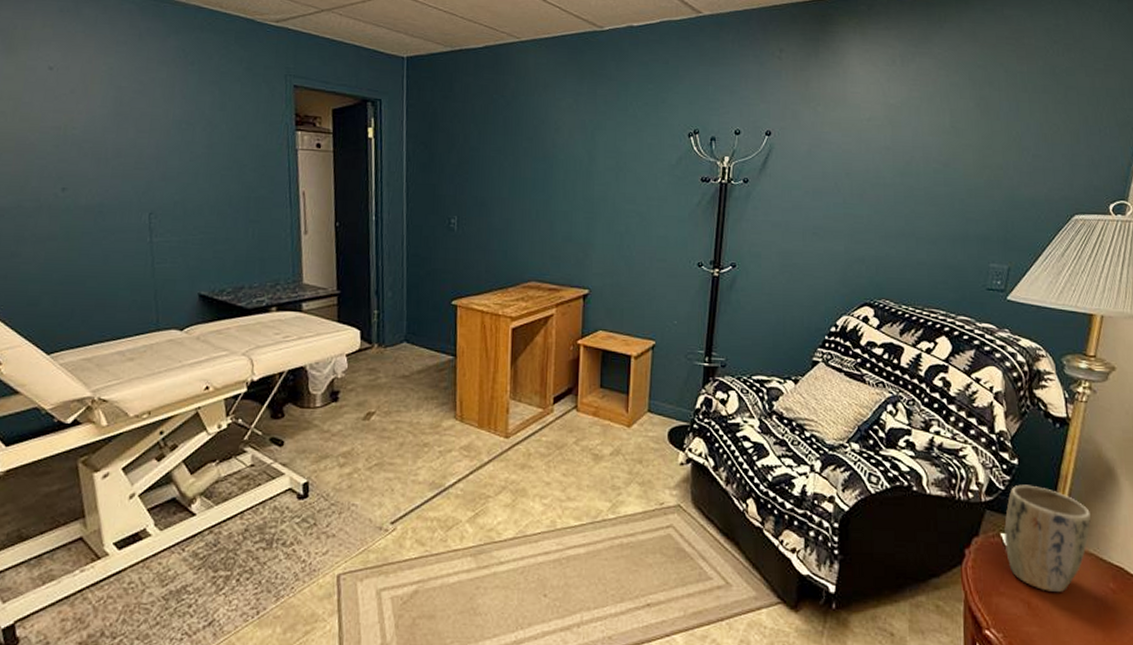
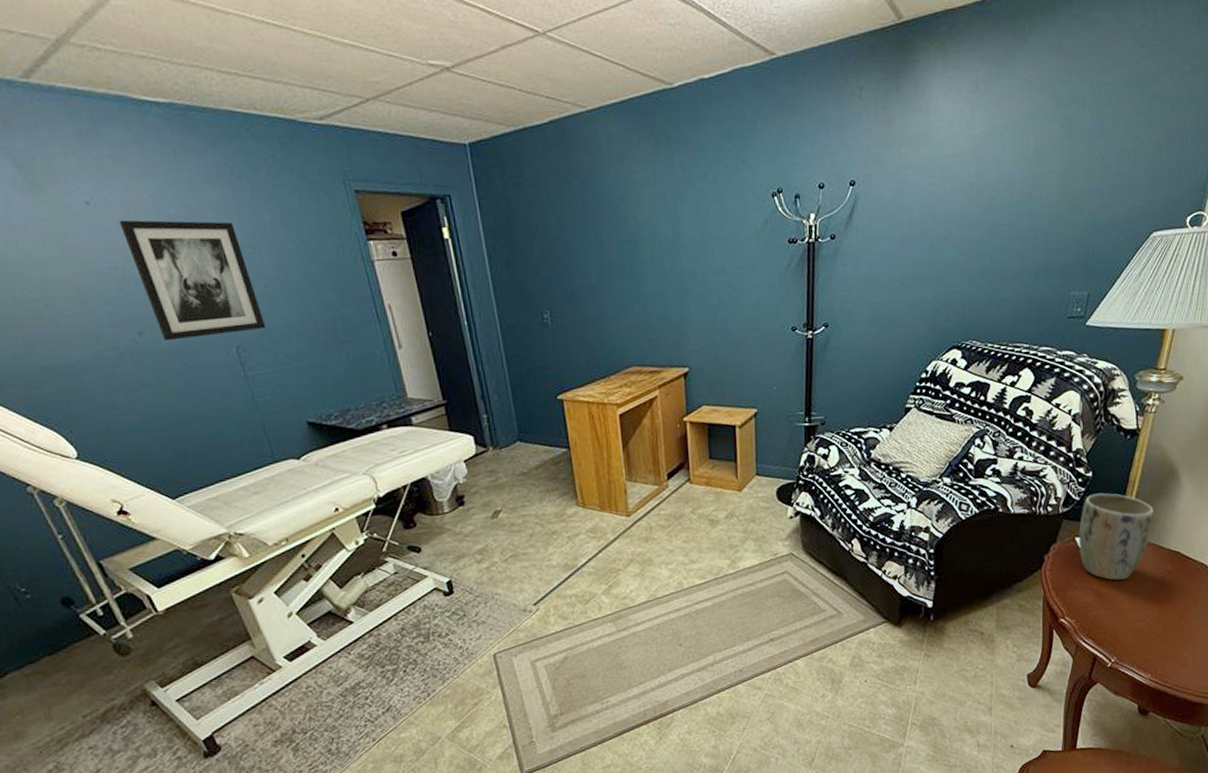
wall art: none [73,86,183,200] -> present [119,219,266,341]

